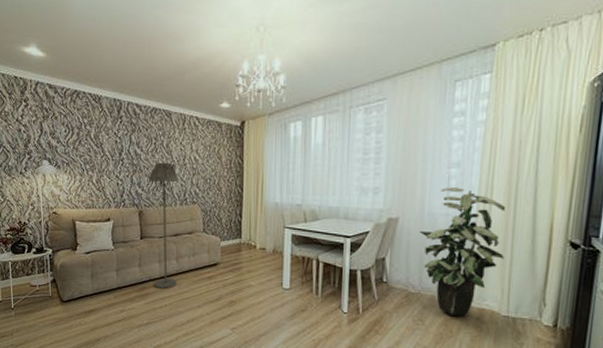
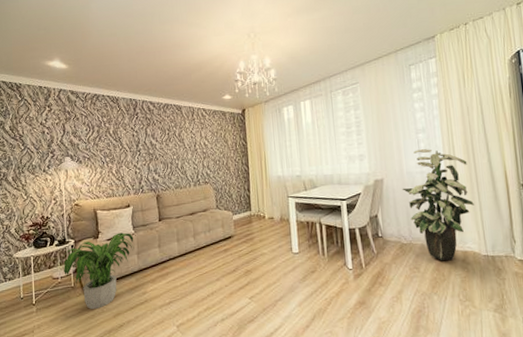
potted plant: none [39,247,113,321] -> present [61,232,134,310]
floor lamp: present [149,162,178,289] -> none [164,149,195,266]

